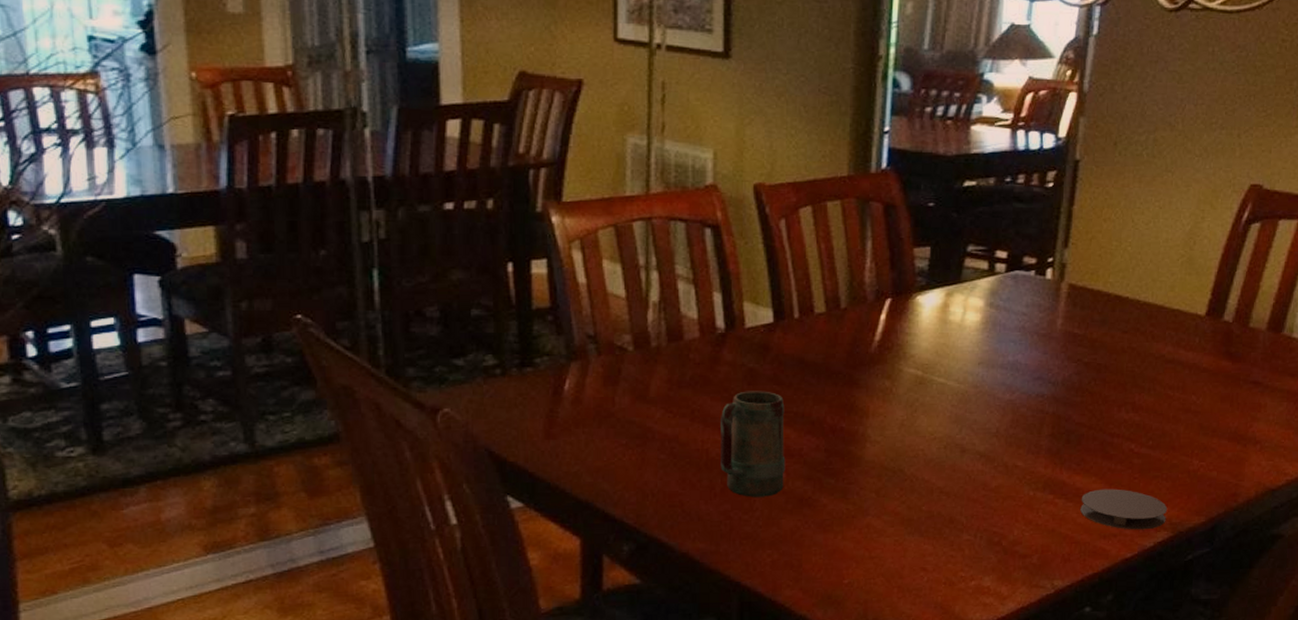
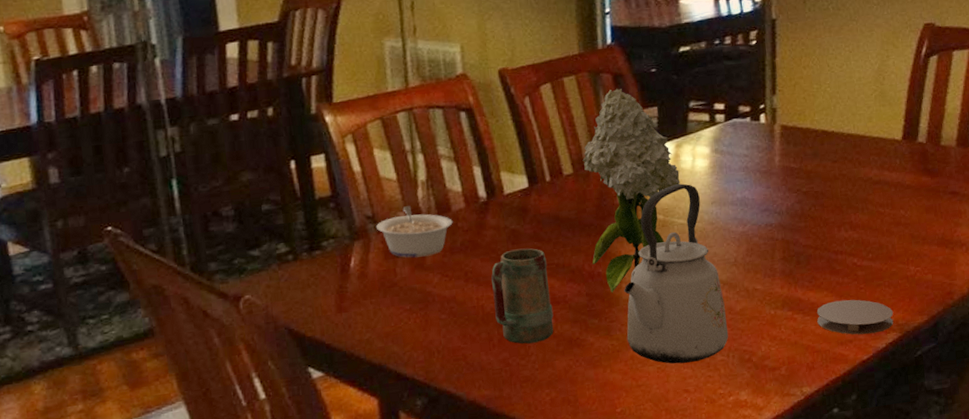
legume: none [596,329,684,387] -> present [375,206,453,258]
flower: none [835,220,946,452] -> present [582,88,681,293]
kettle: none [864,337,979,538] -> present [624,183,729,364]

